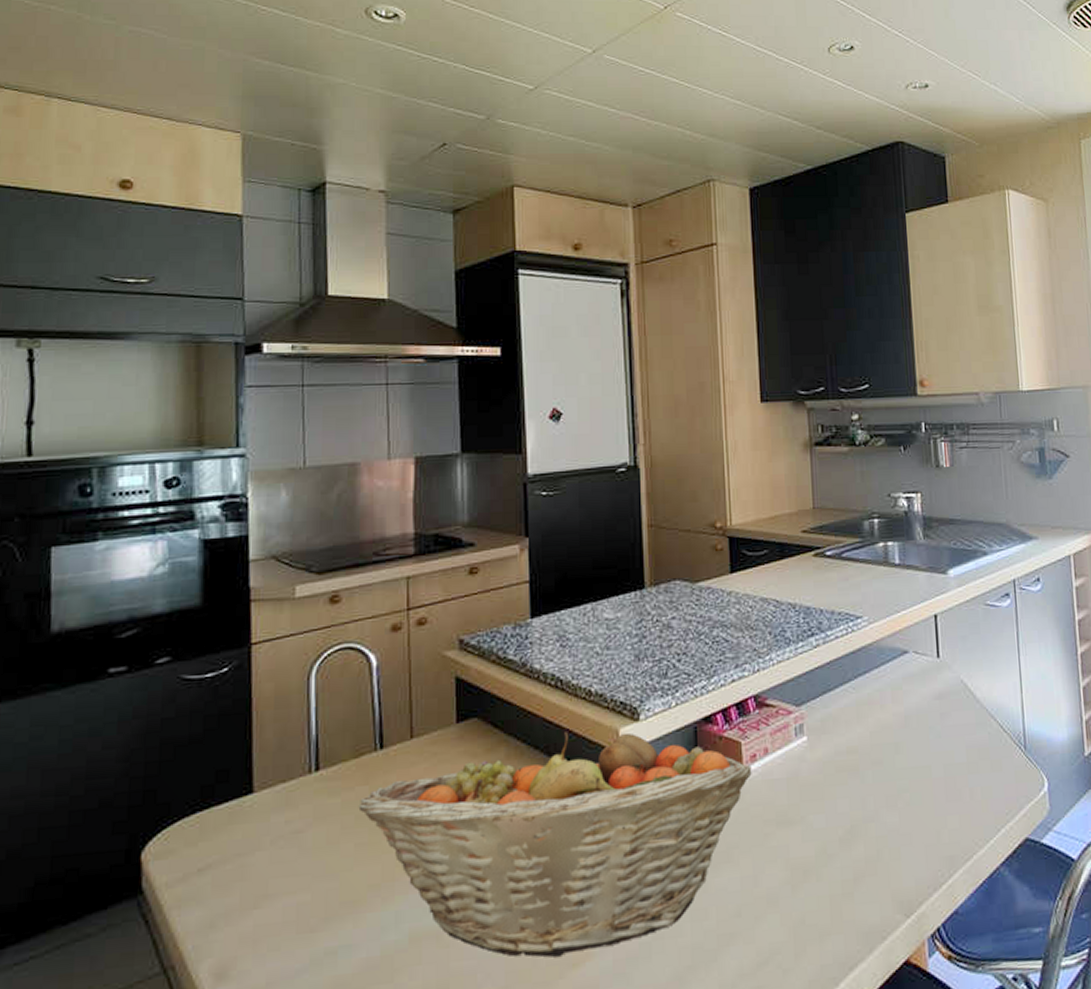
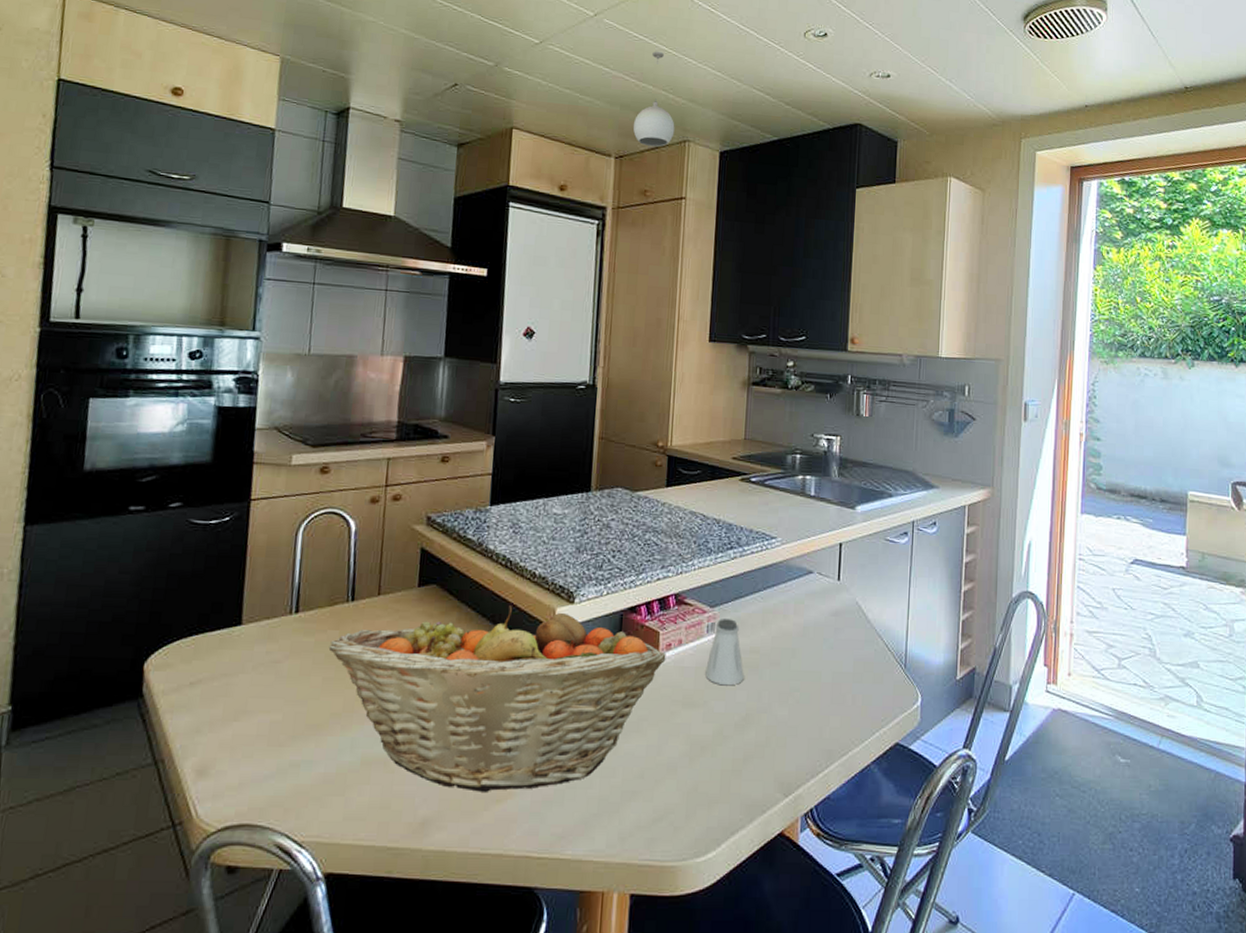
pendant light: none [650,84,696,191] -> present [633,51,675,147]
saltshaker: none [799,717,844,796] -> present [705,619,744,686]

